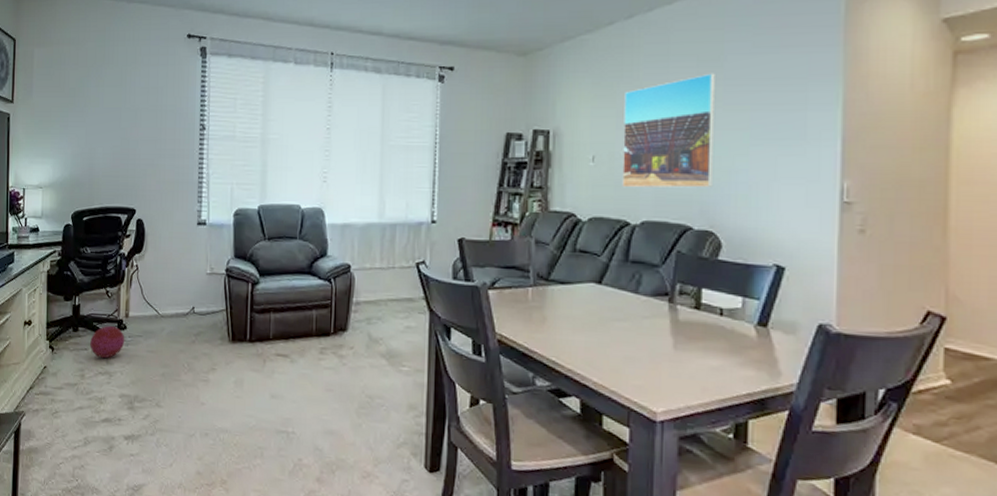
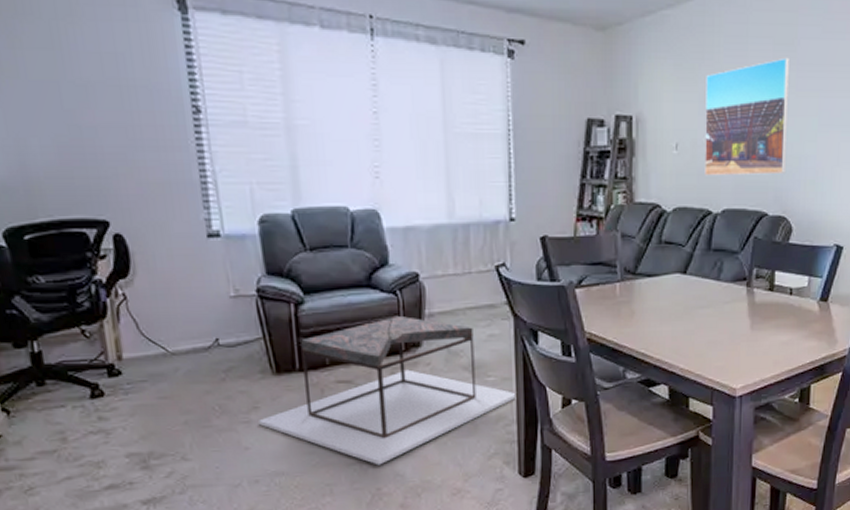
ball: present [90,326,125,359] -> none [67,373,123,415]
coffee table: none [213,299,427,437] -> present [257,314,517,465]

